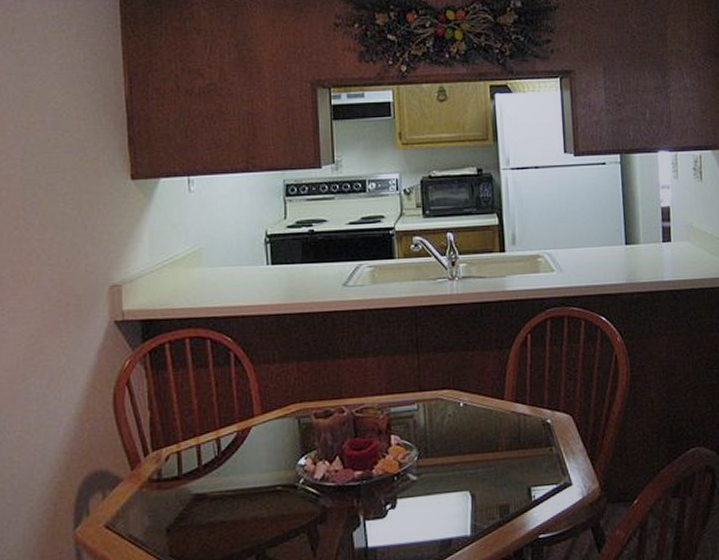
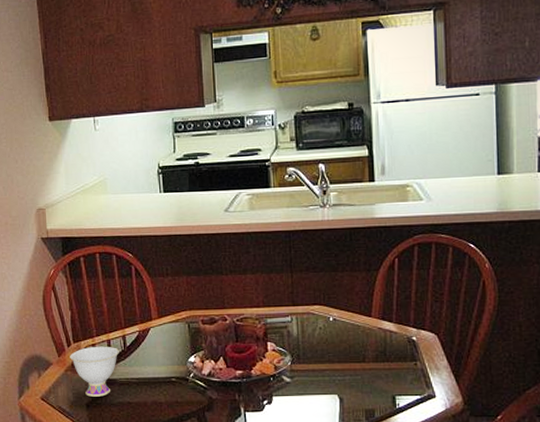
teacup: none [146,452,212,519] -> present [70,346,119,397]

